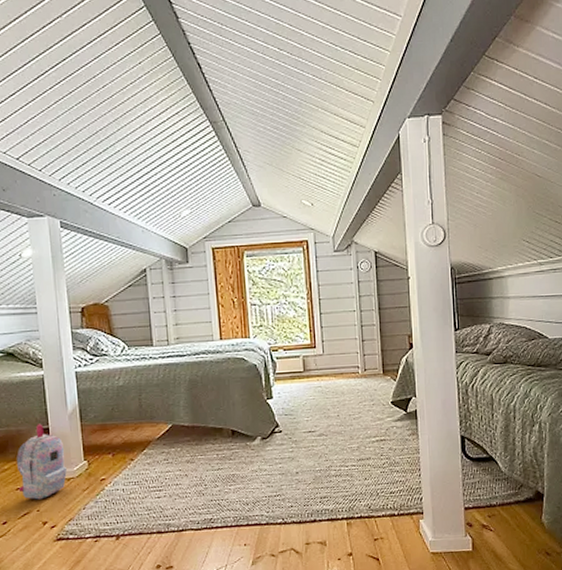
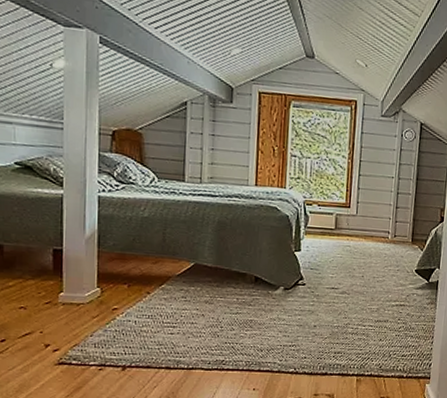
backpack: present [16,424,67,500] -> none [23,244,77,321]

